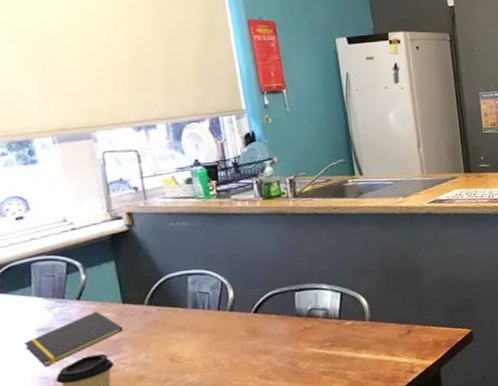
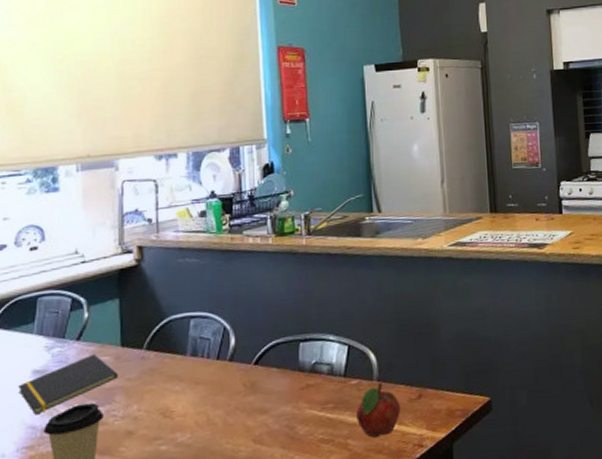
fruit: none [352,323,392,369] -> present [356,383,400,439]

